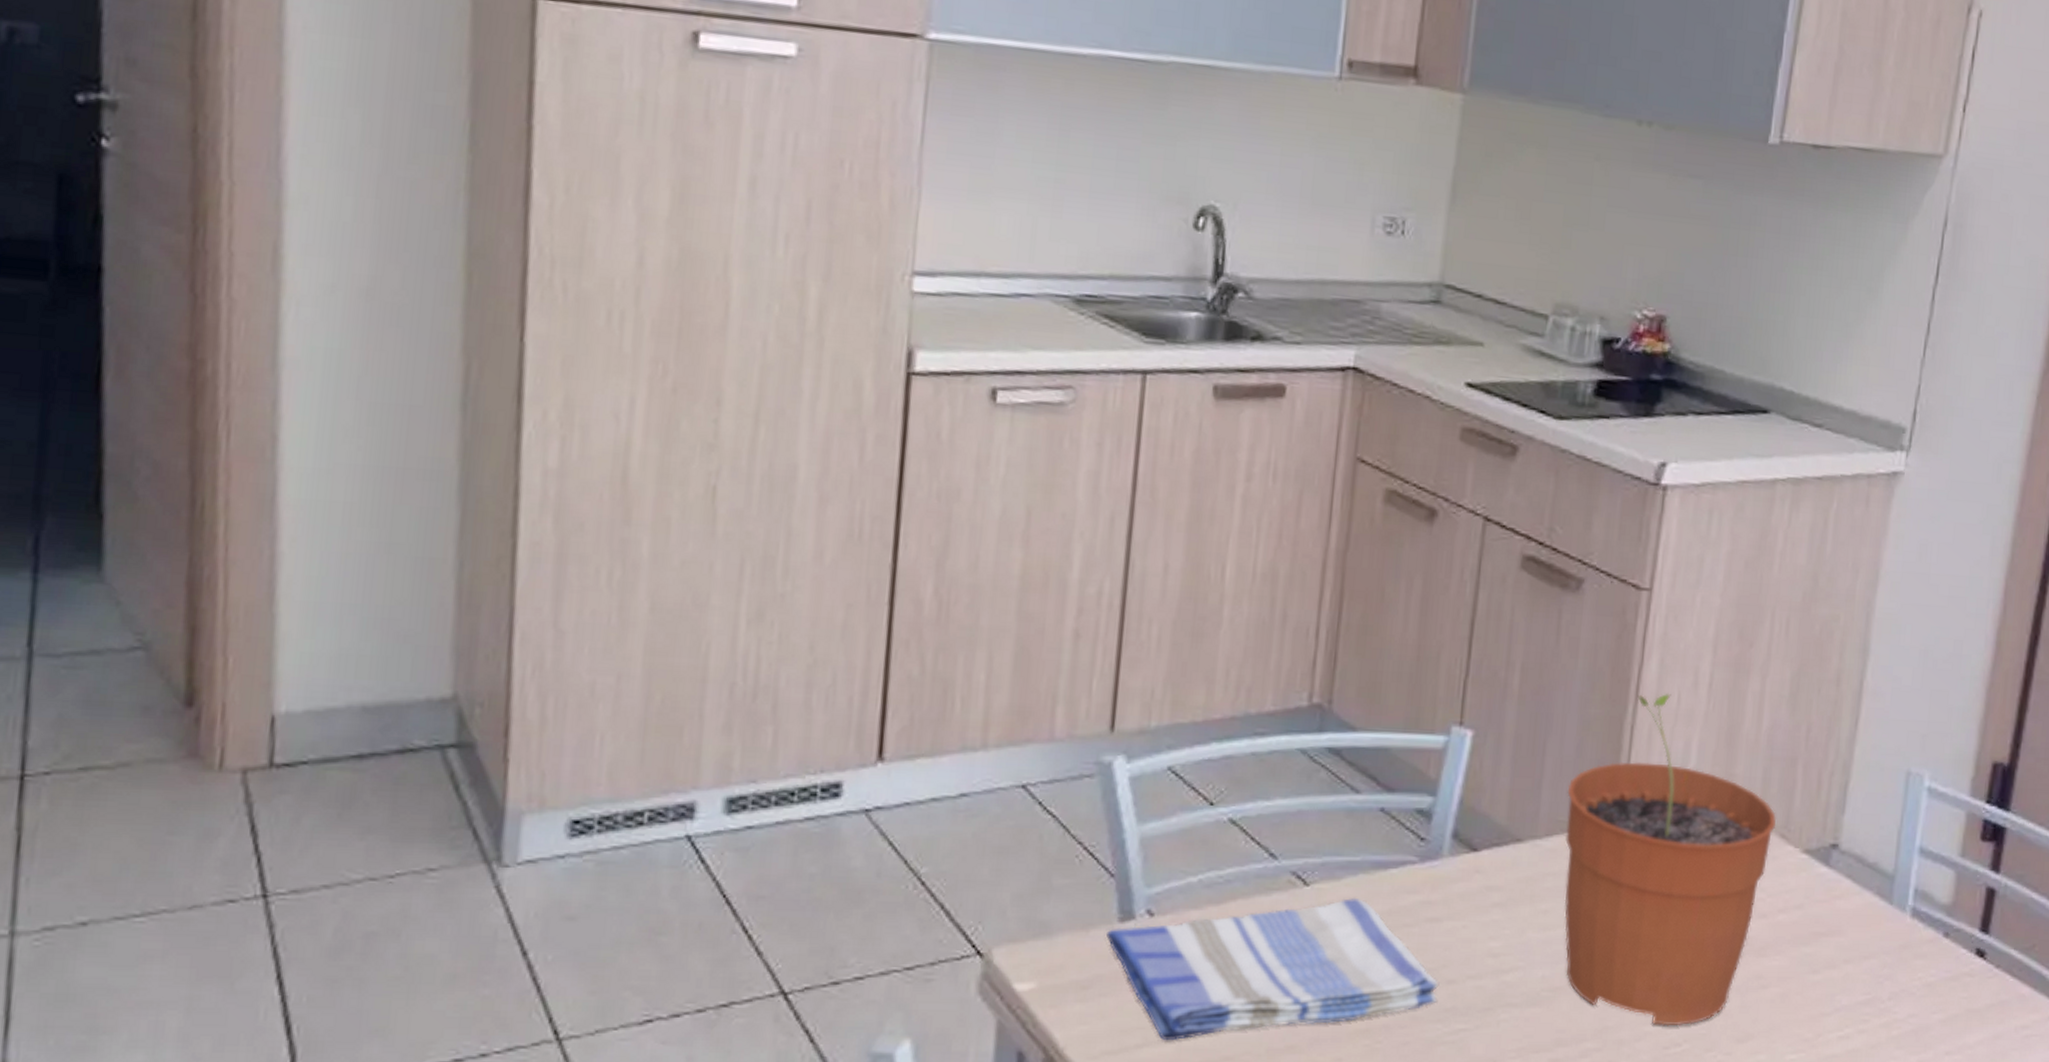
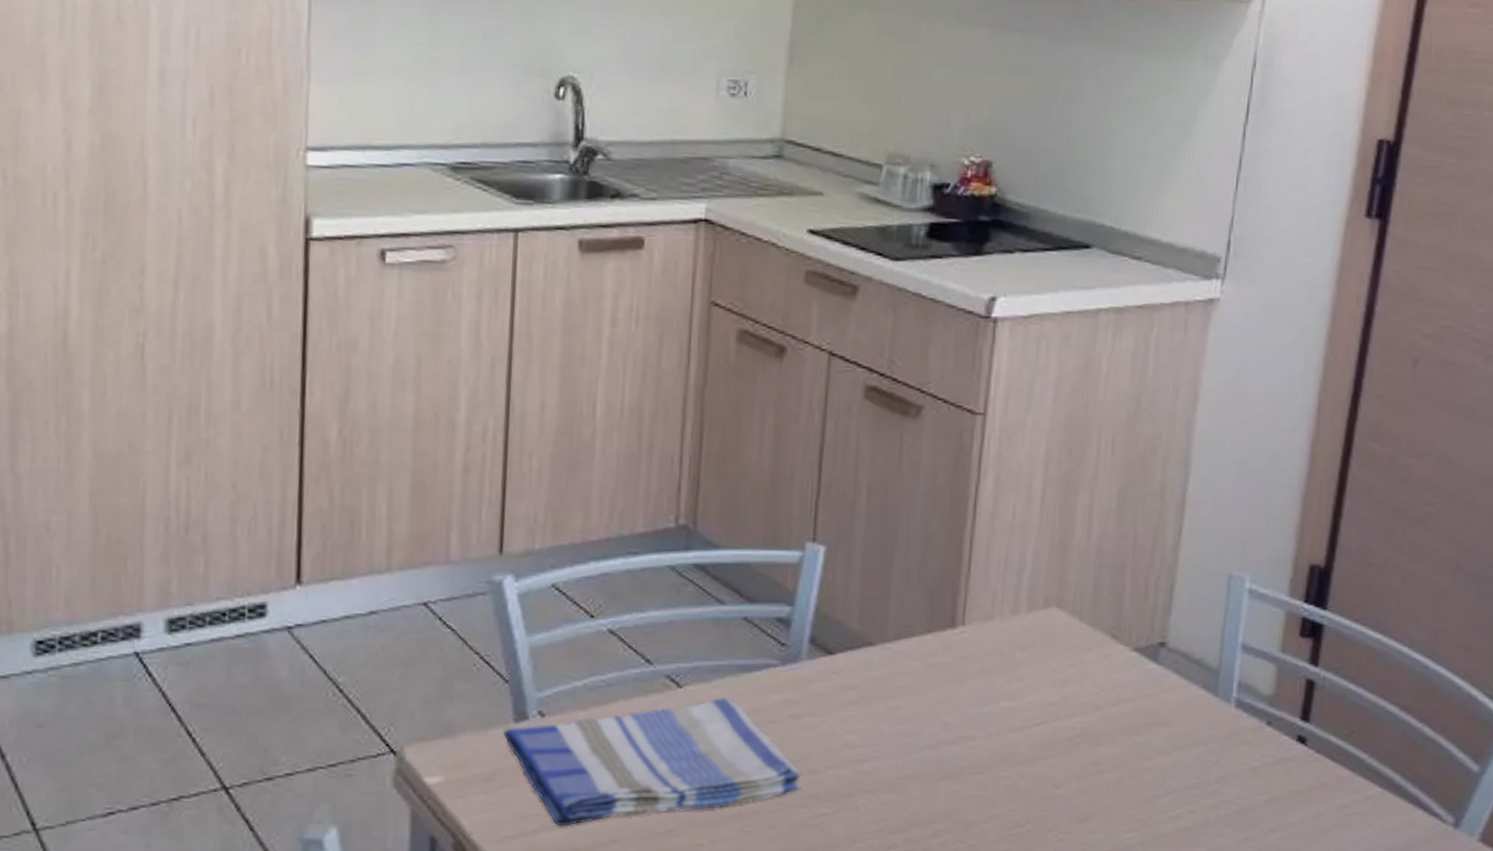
plant pot: present [1564,693,1776,1026] -> none [913,508,1107,809]

